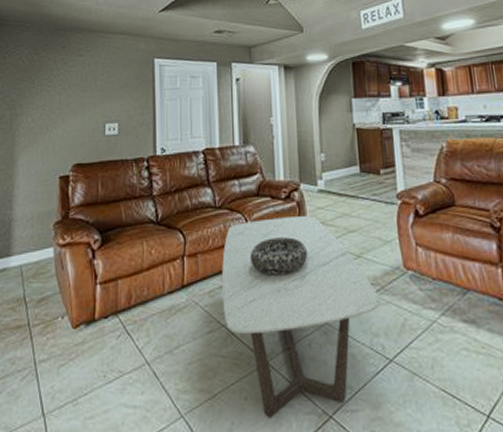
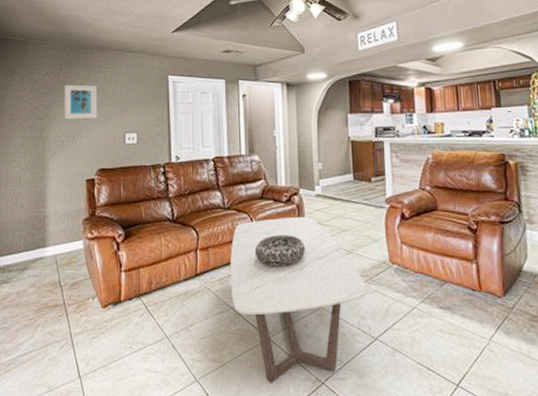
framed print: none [37,69,76,109] -> present [64,84,98,119]

